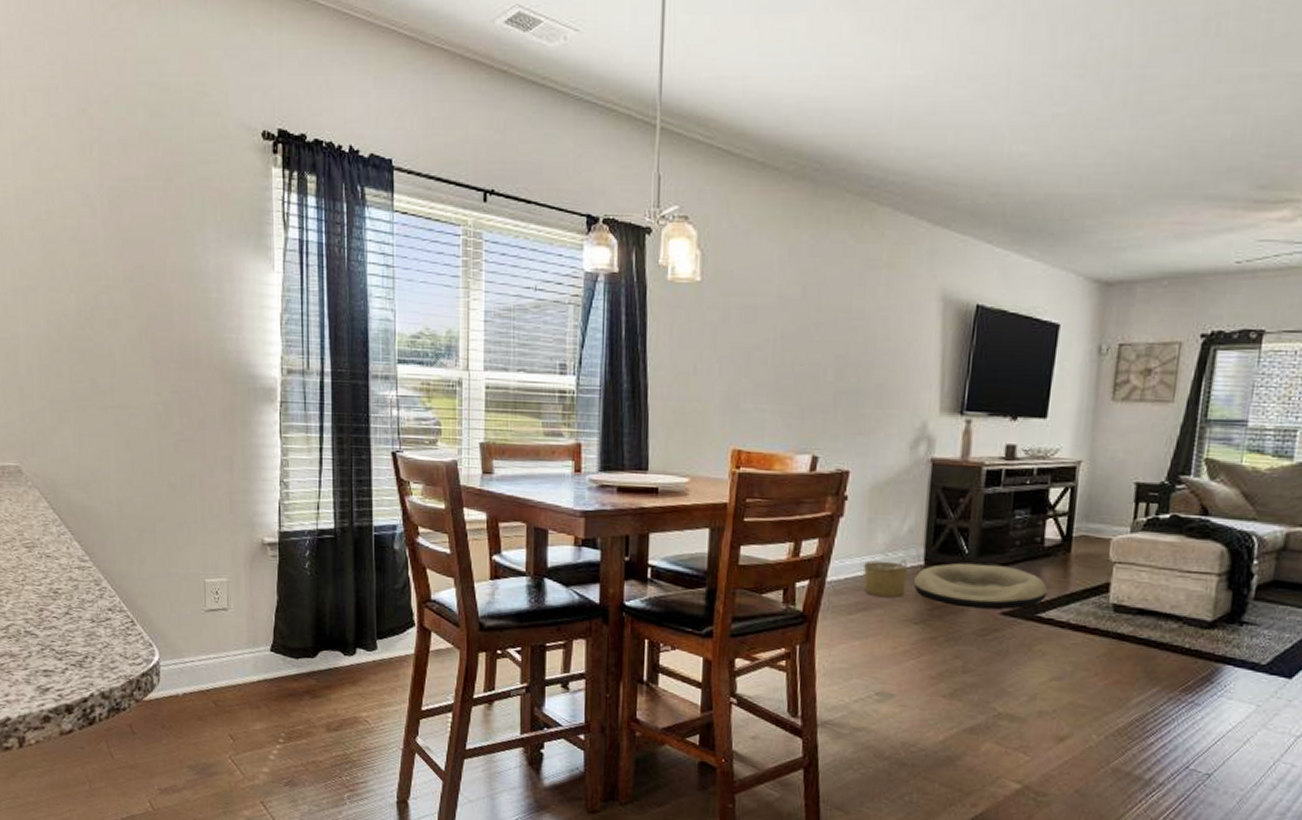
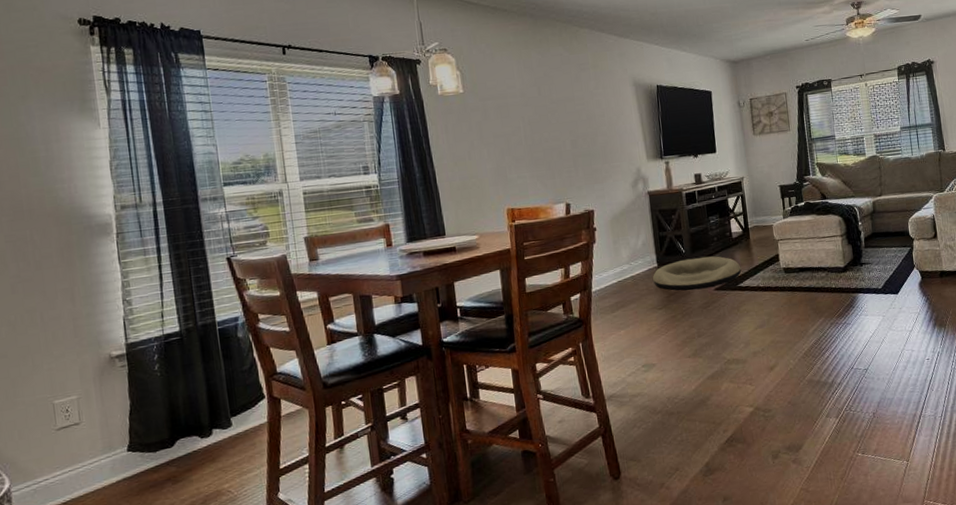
basket: present [863,559,909,599] -> none [616,265,648,296]

